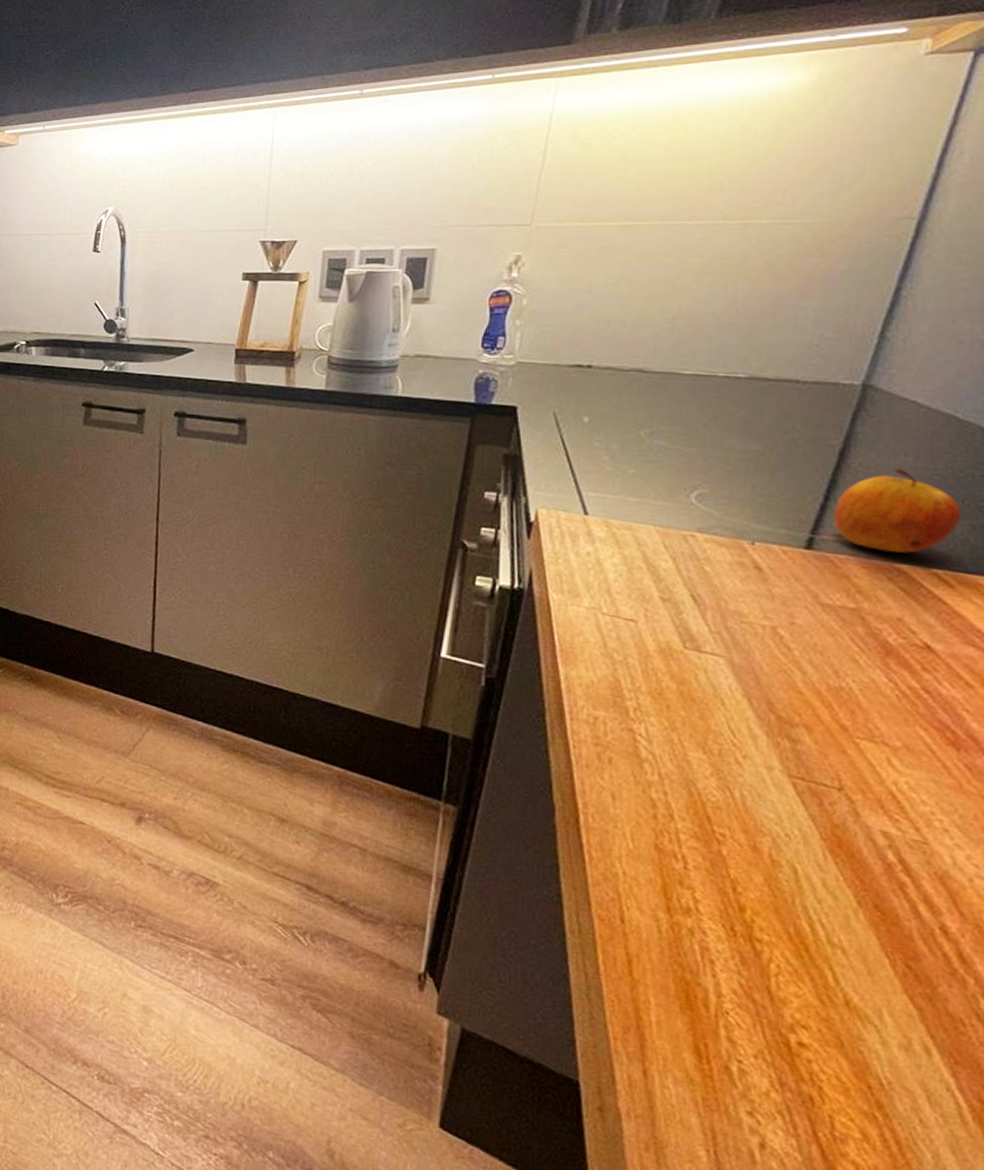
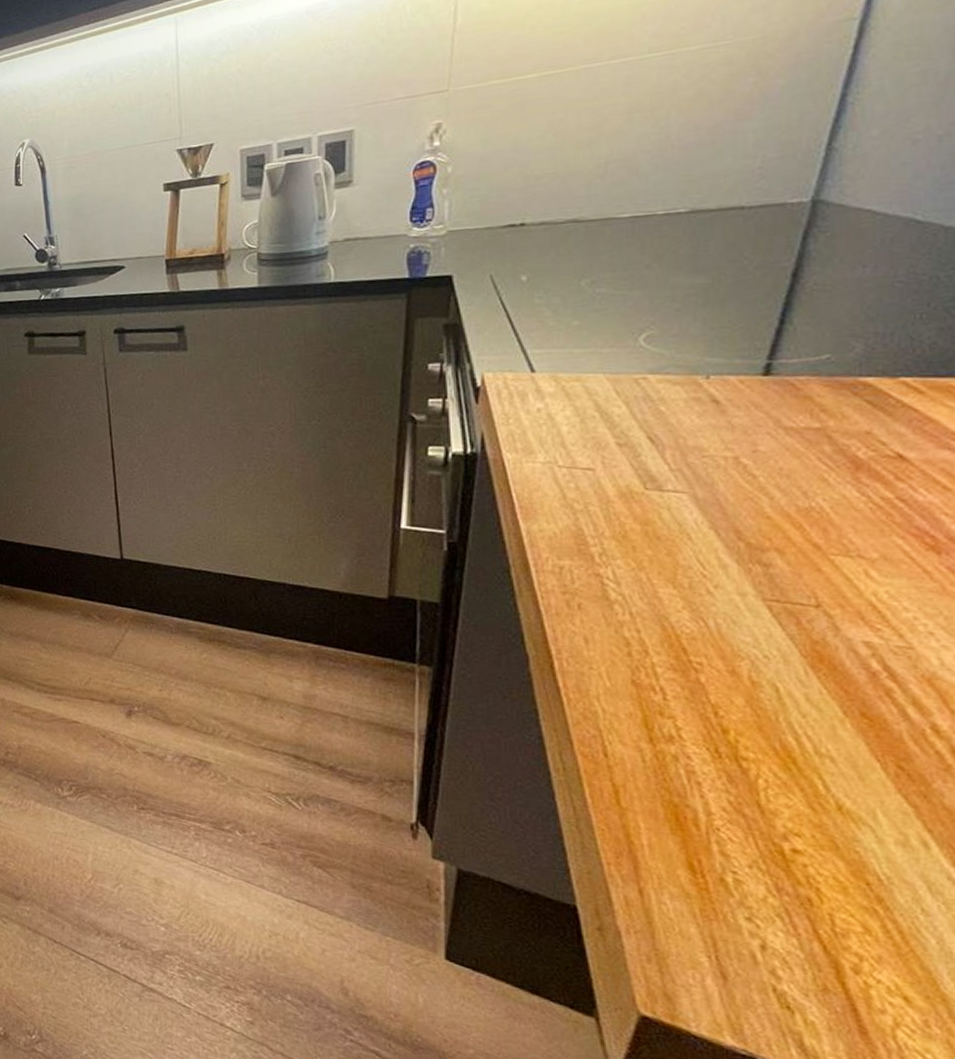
apple: present [833,468,962,554] -> none [790,280,928,367]

